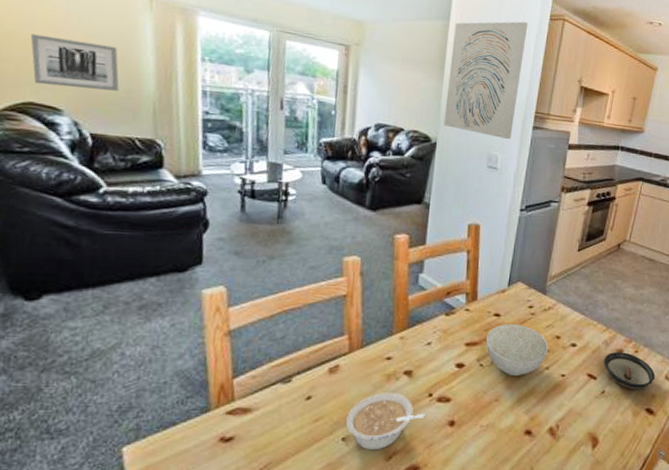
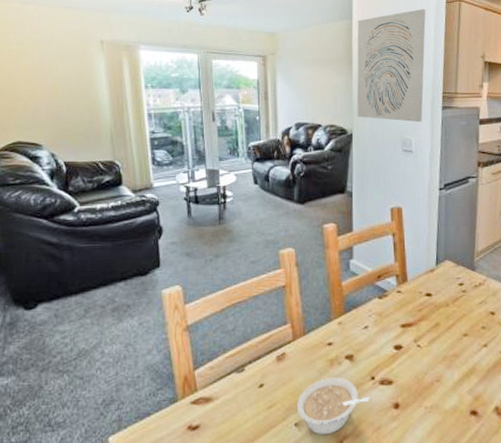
wall art: present [30,34,120,91] -> none [15,85,83,126]
bowl: present [485,323,549,377] -> none [420,302,484,356]

